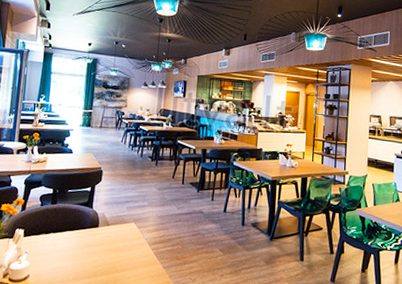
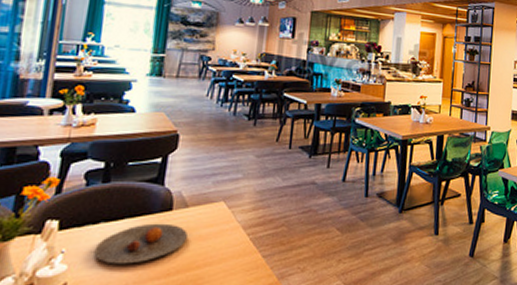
plate: none [46,236,109,265] -> present [94,223,188,264]

